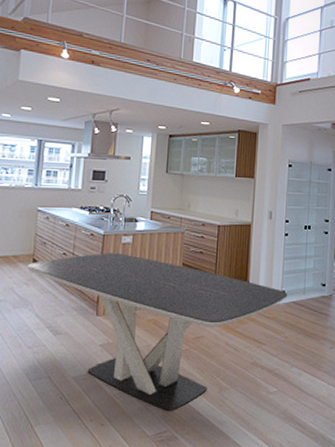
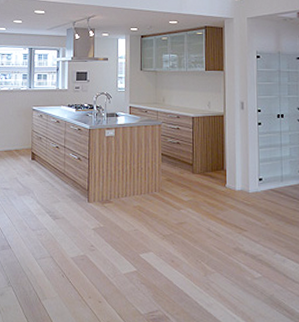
dining table: present [28,253,288,412] -> none [28,146,266,293]

